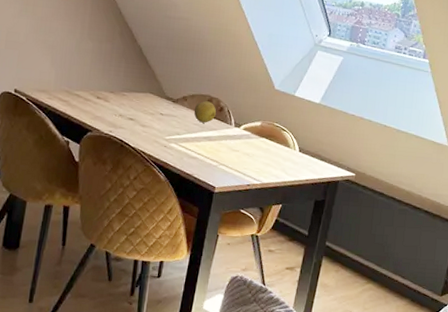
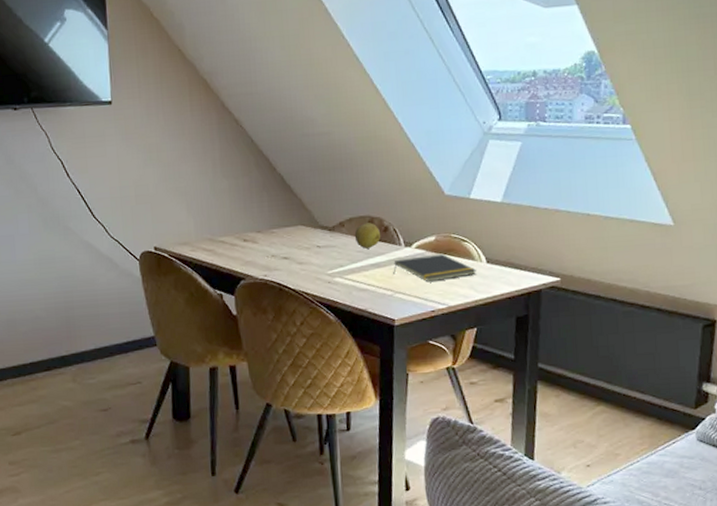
notepad: none [221,137,290,160] -> present [393,253,476,283]

